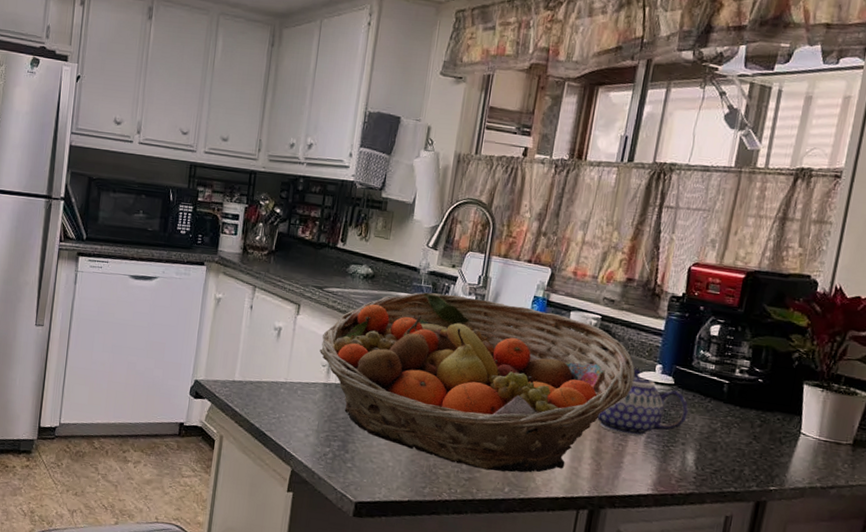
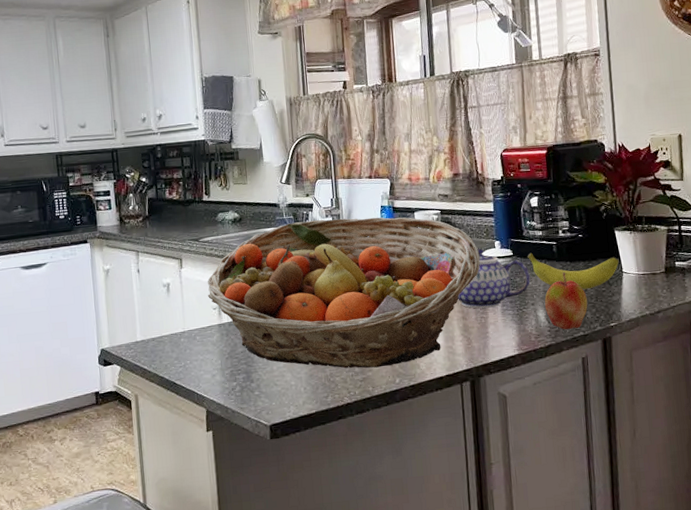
banana: none [690,386,800,443] -> present [527,252,619,290]
apple: none [696,416,750,483] -> present [544,272,588,330]

